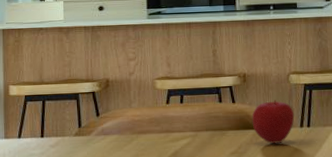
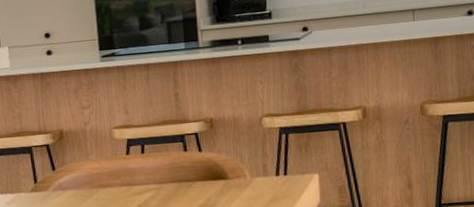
apple: present [252,100,295,144] -> none [221,146,269,195]

